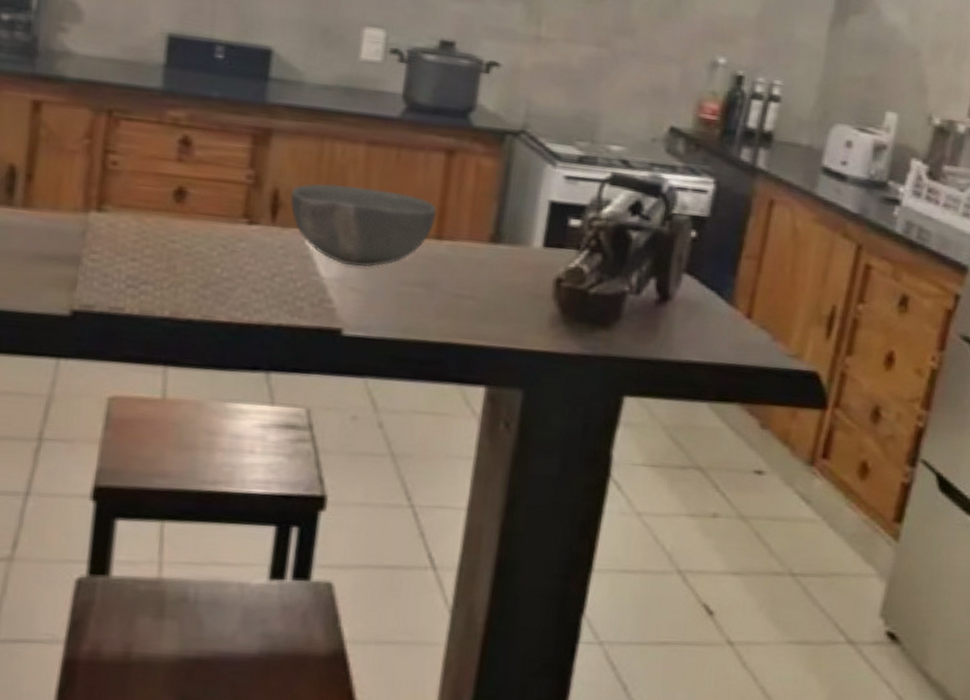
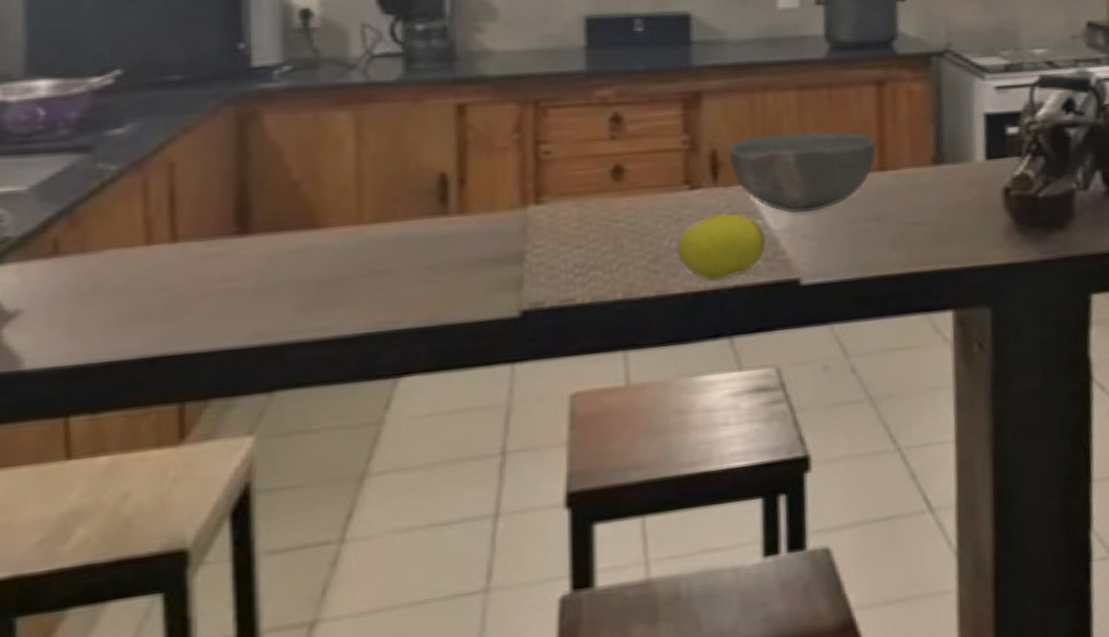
fruit: none [227,251,316,317] -> present [676,212,767,281]

